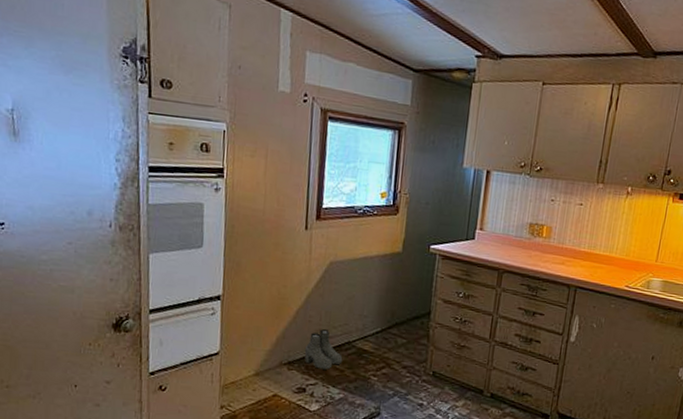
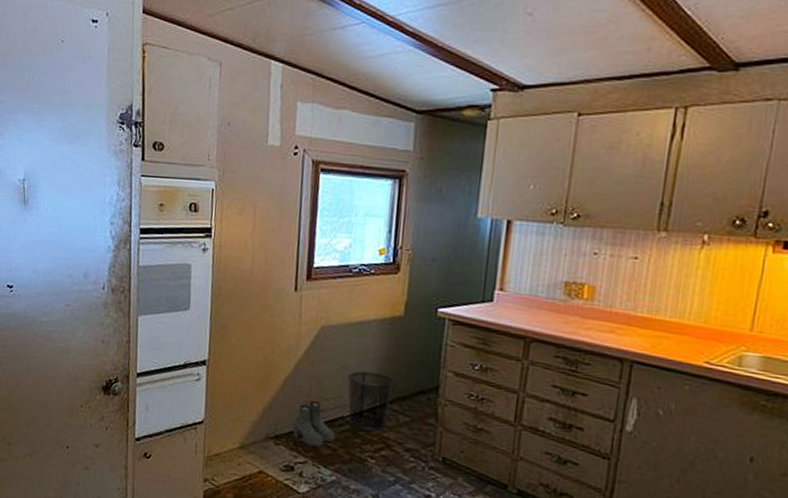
waste bin: none [353,301,393,353] -> present [347,371,394,432]

